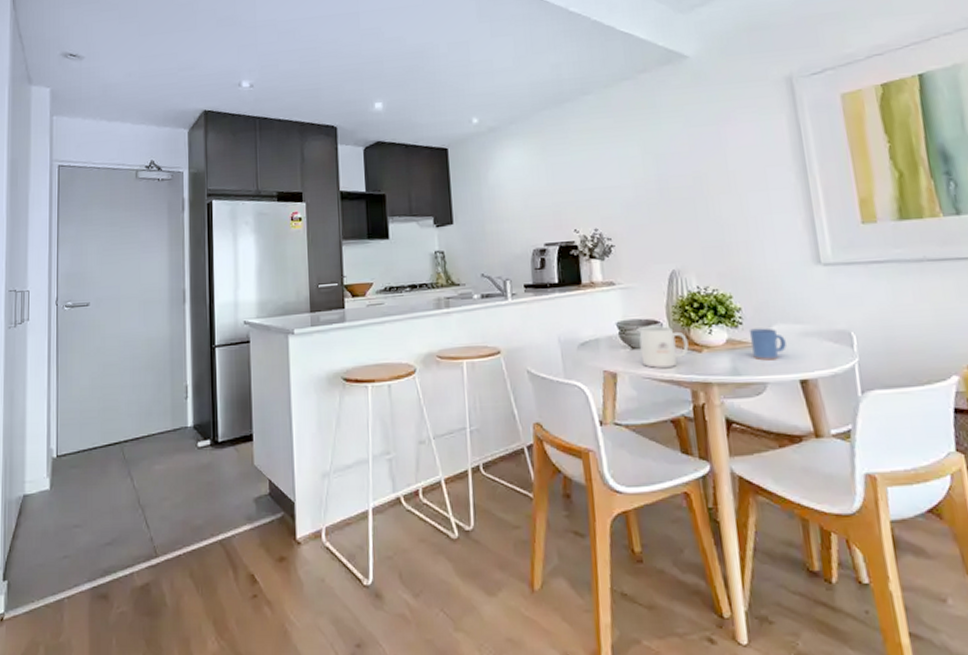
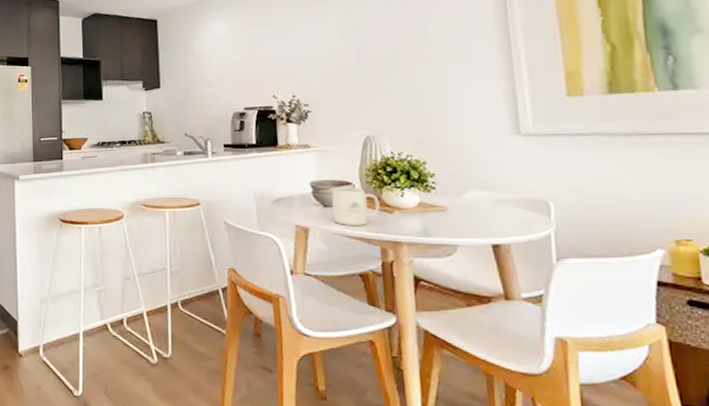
mug: present [748,328,787,361] -> none [441,193,480,224]

